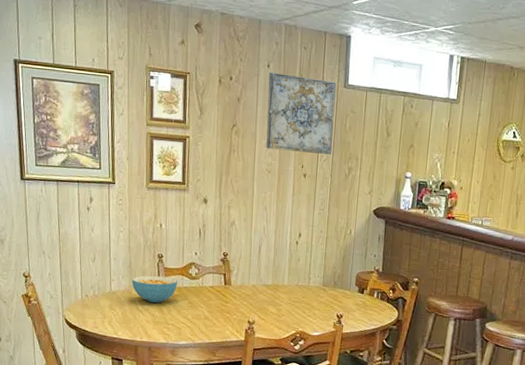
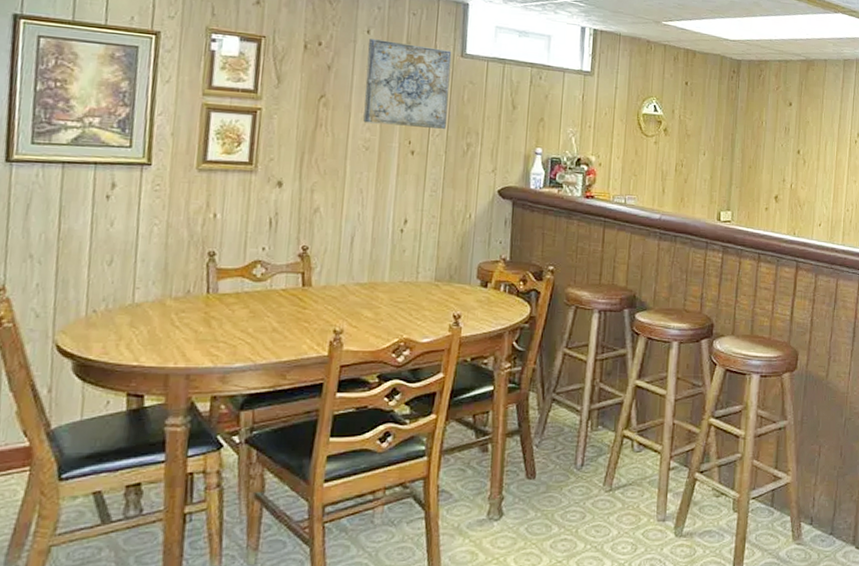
cereal bowl: present [131,275,177,304] -> none [166,279,235,316]

